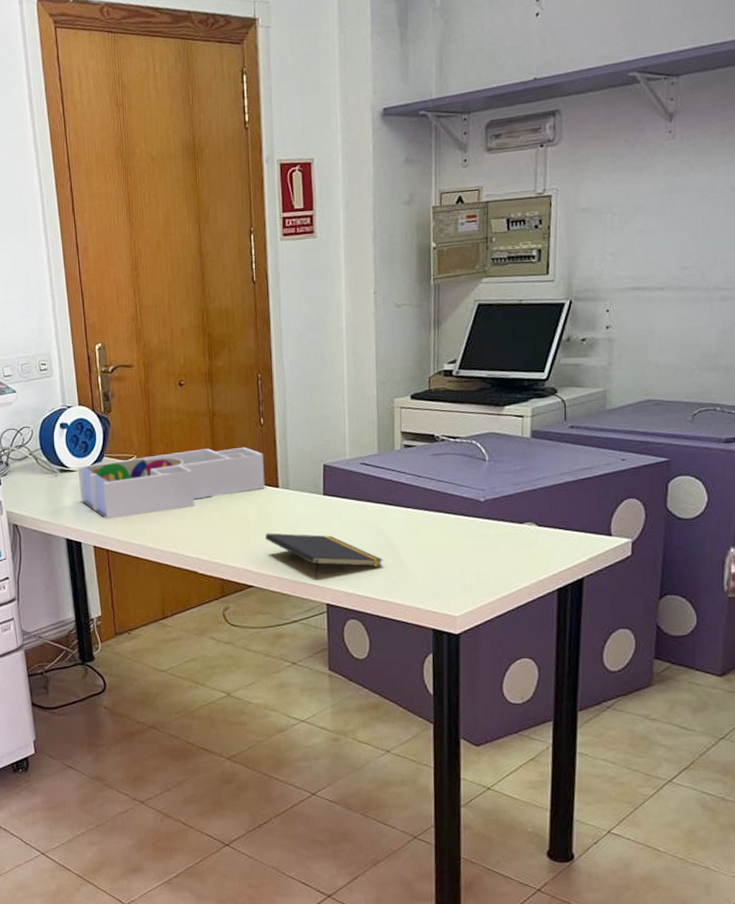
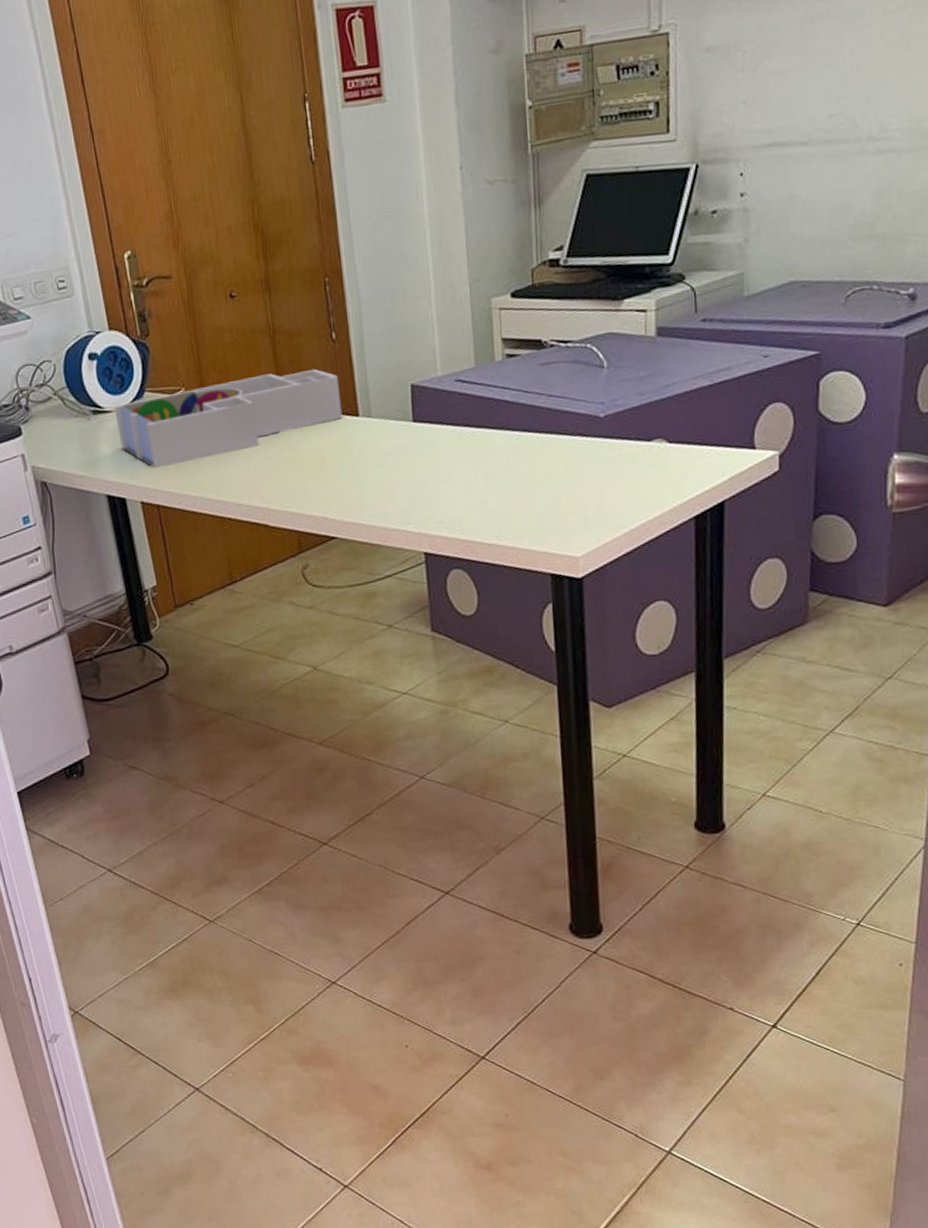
notepad: present [265,533,384,580] -> none [346,470,489,525]

